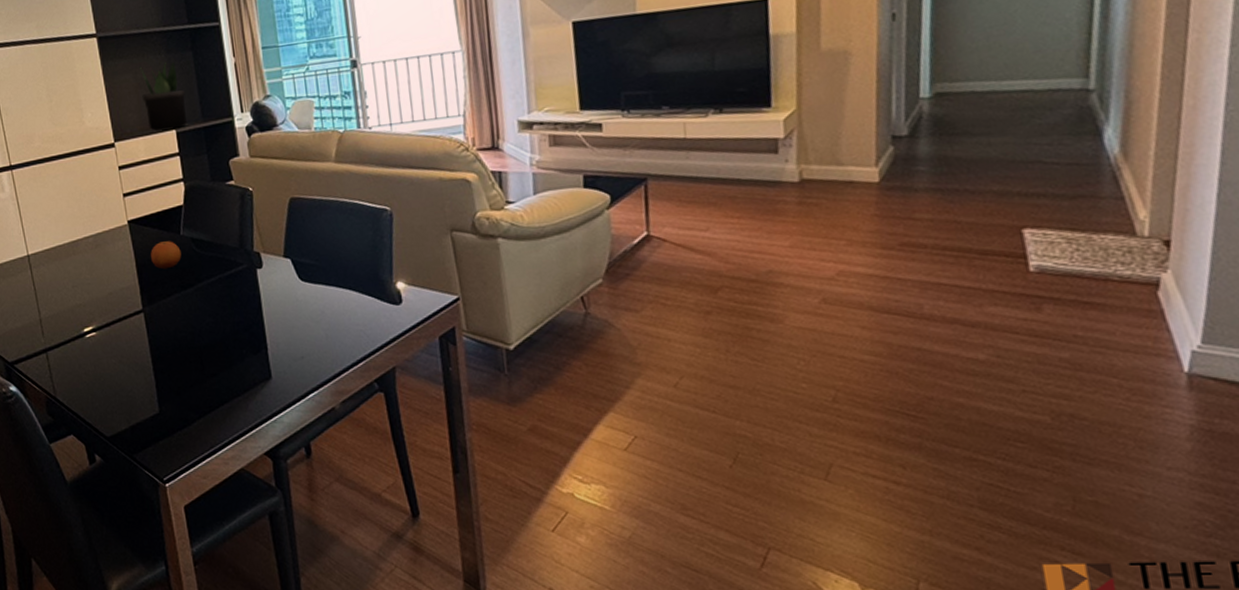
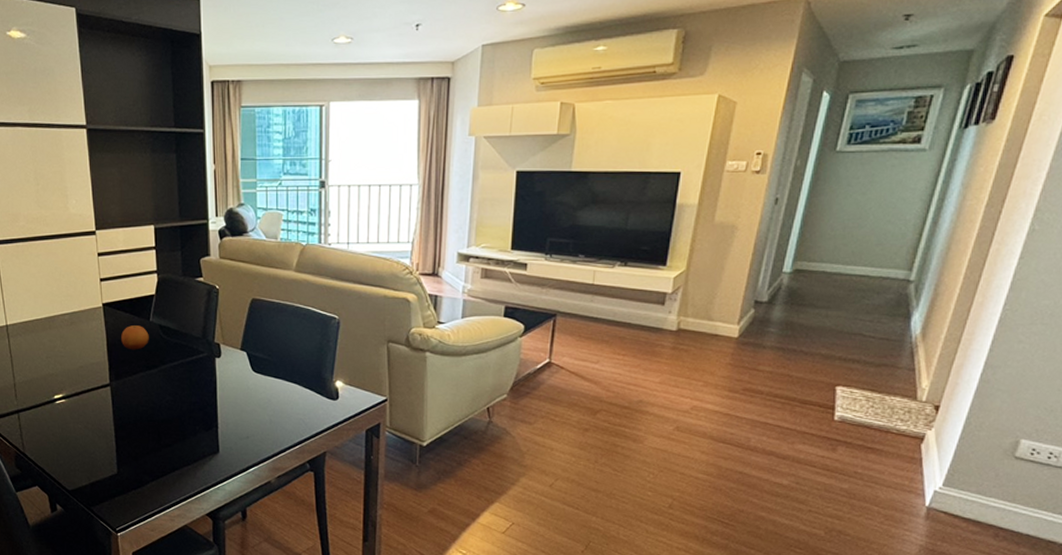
planter: present [139,61,187,132] -> none [125,161,165,225]

